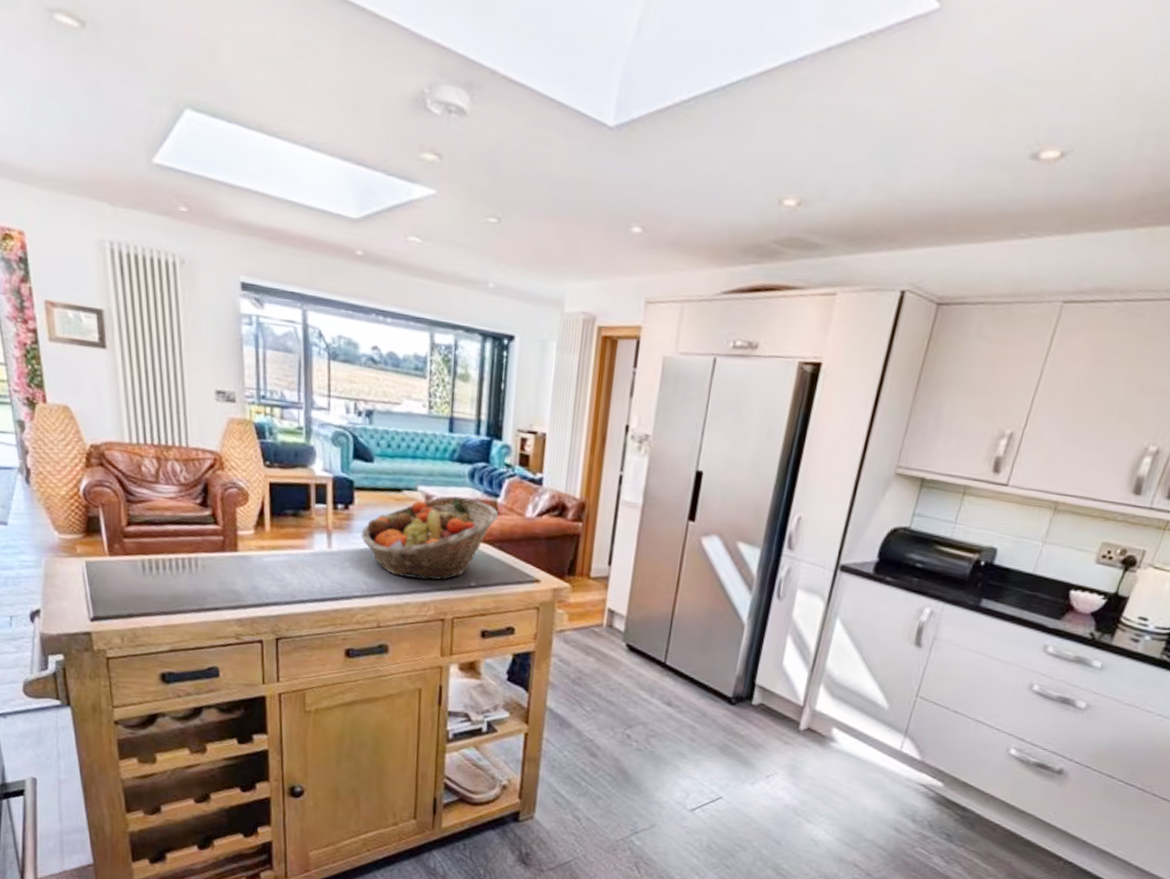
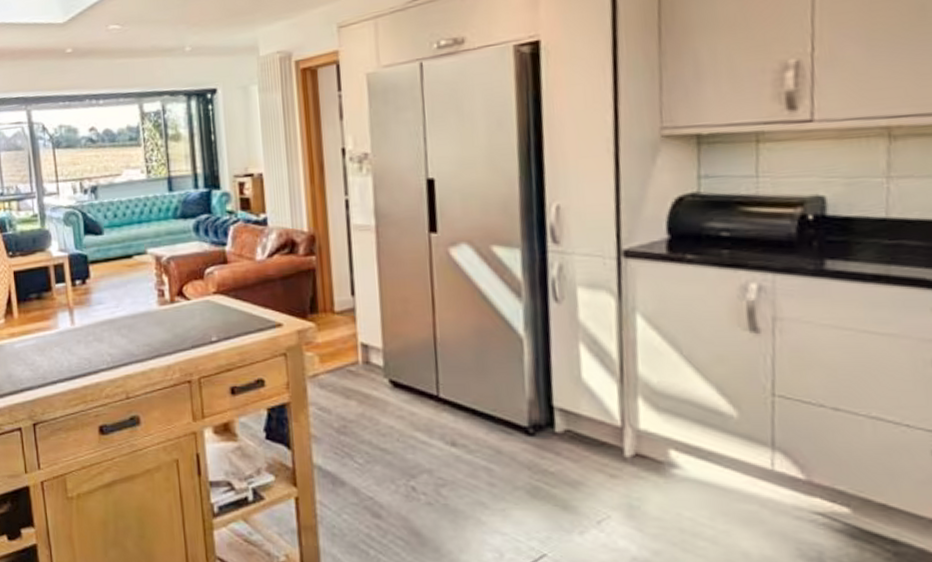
fruit basket: present [360,496,499,581] -> none [99,251,229,343]

